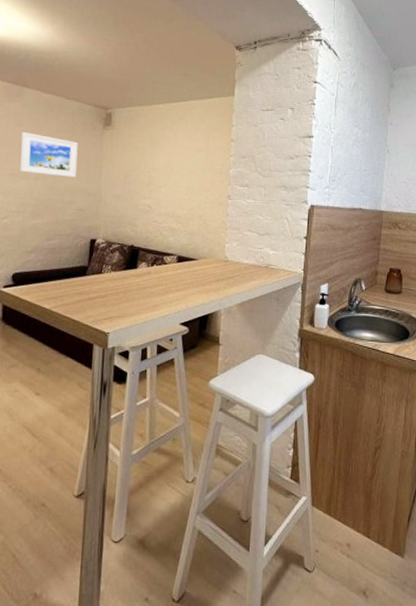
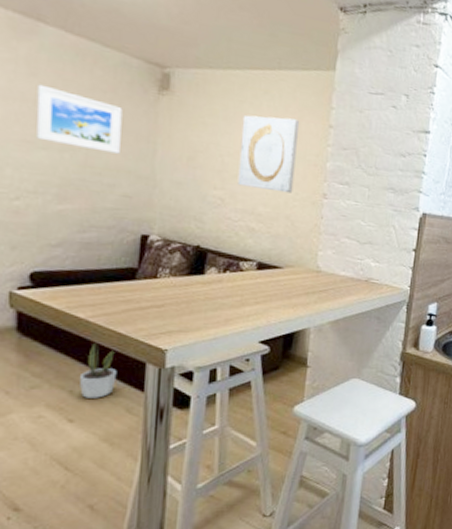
potted plant: none [44,329,72,375] -> present [79,343,117,398]
wall art: none [161,137,208,197] -> present [237,115,300,193]

